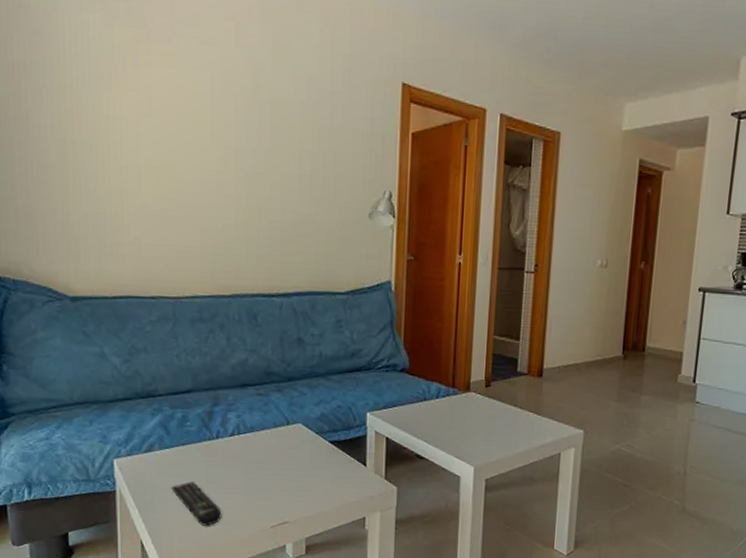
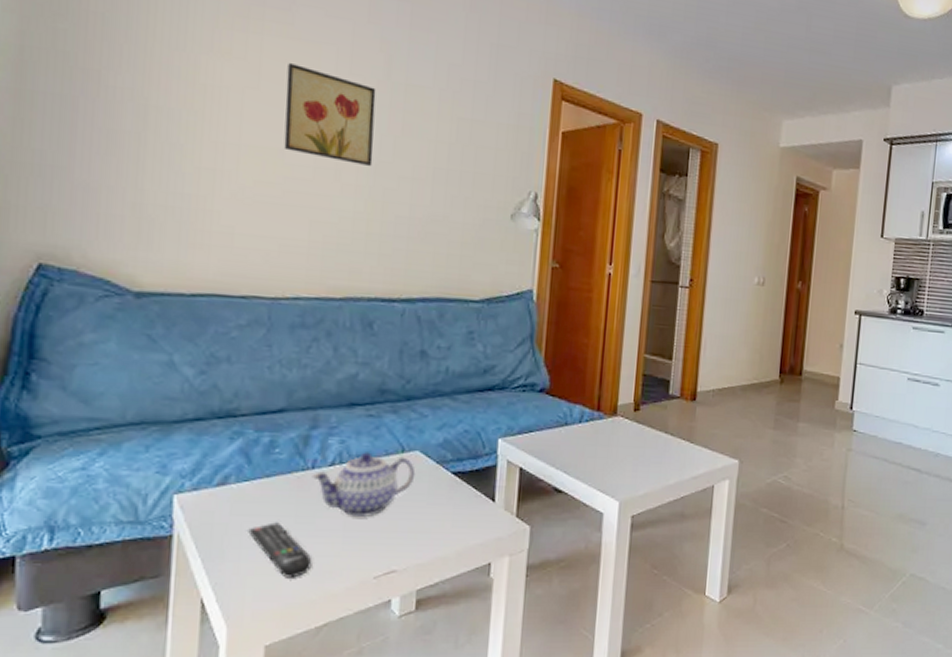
wall art: none [172,89,248,177] -> present [283,62,376,166]
teapot: none [217,424,299,478] -> present [312,452,416,517]

